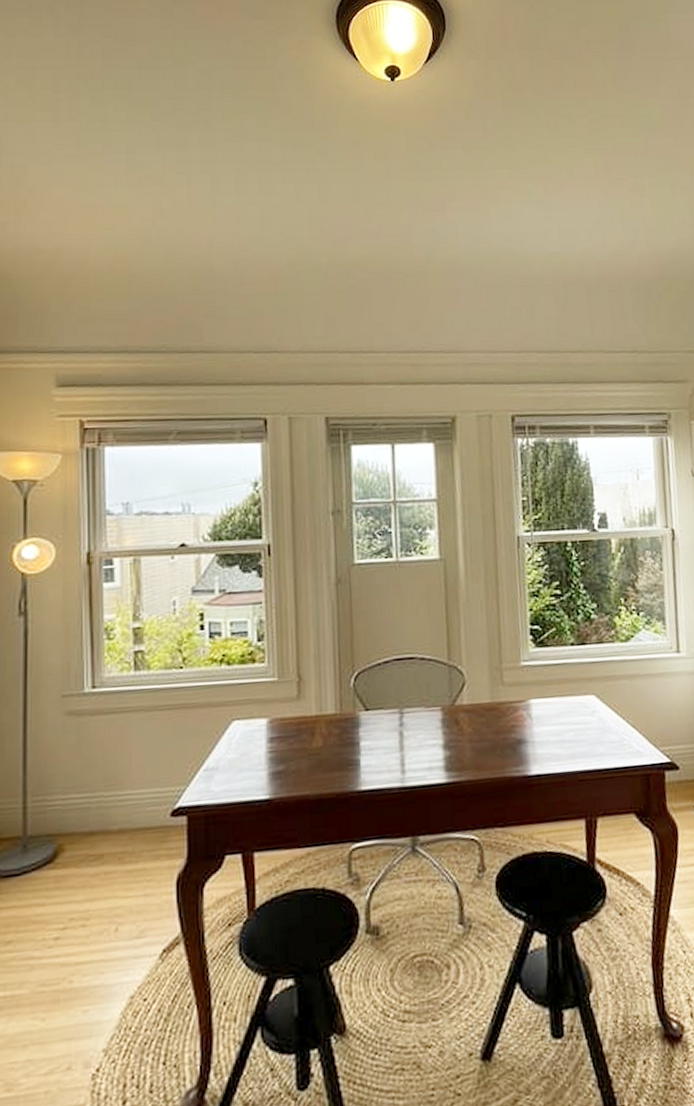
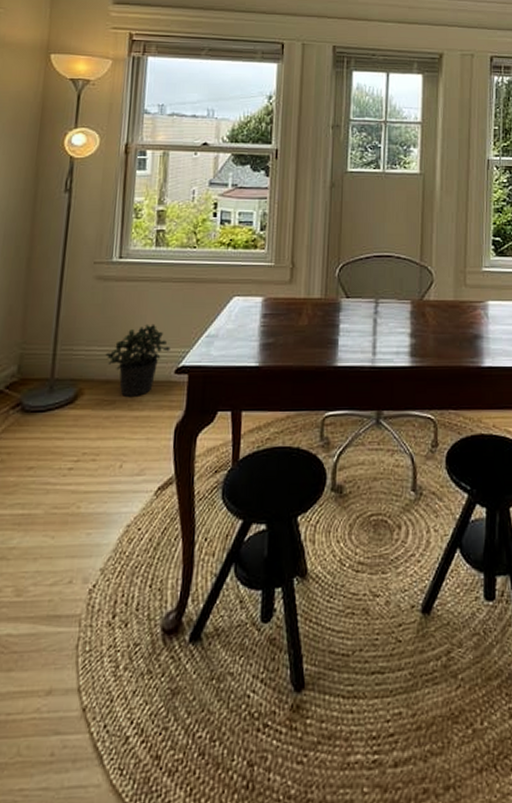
potted plant: none [86,761,163,850] -> present [105,323,171,398]

